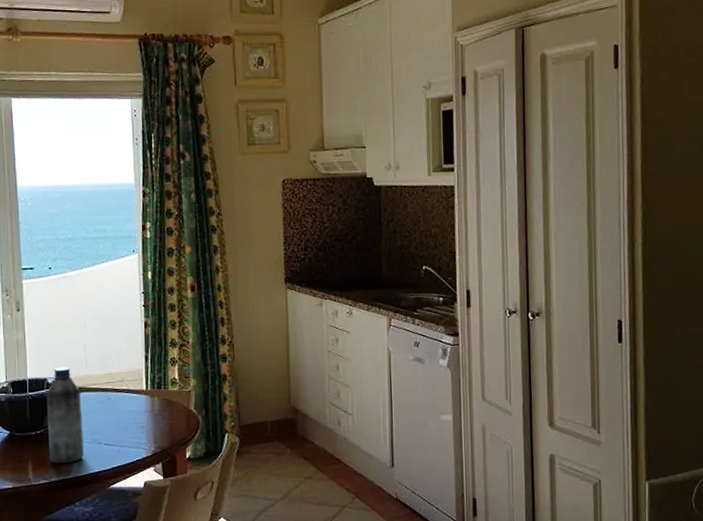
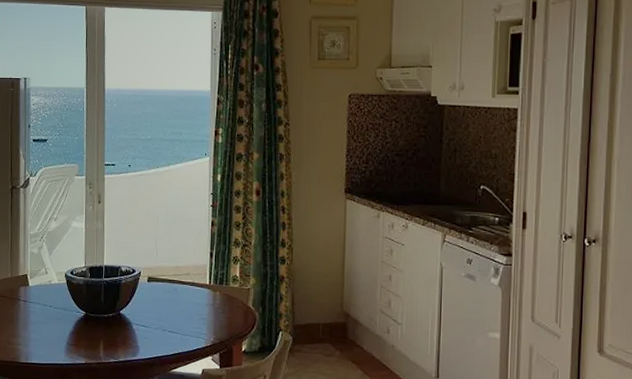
water bottle: present [46,367,84,464] -> none [118,257,151,346]

